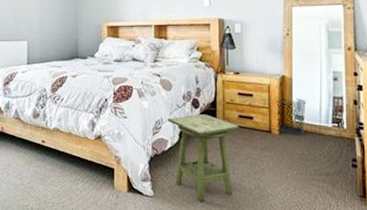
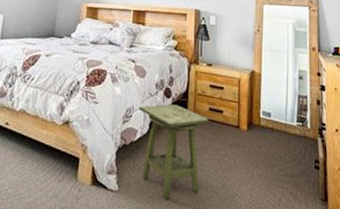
waste bin: present [277,98,307,135] -> none [245,94,274,132]

